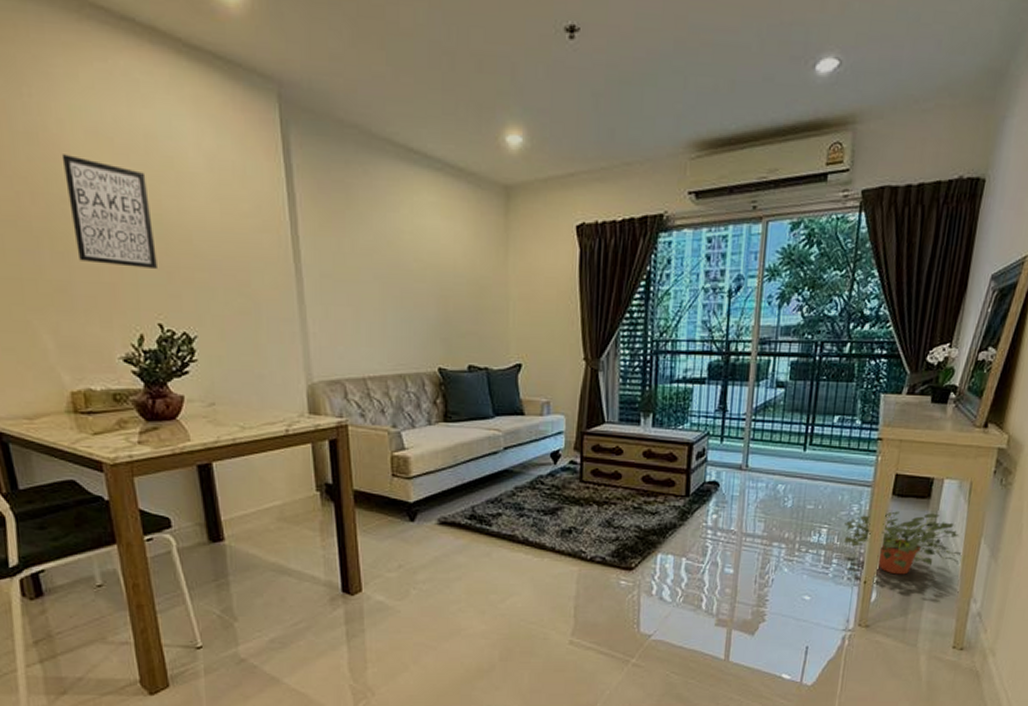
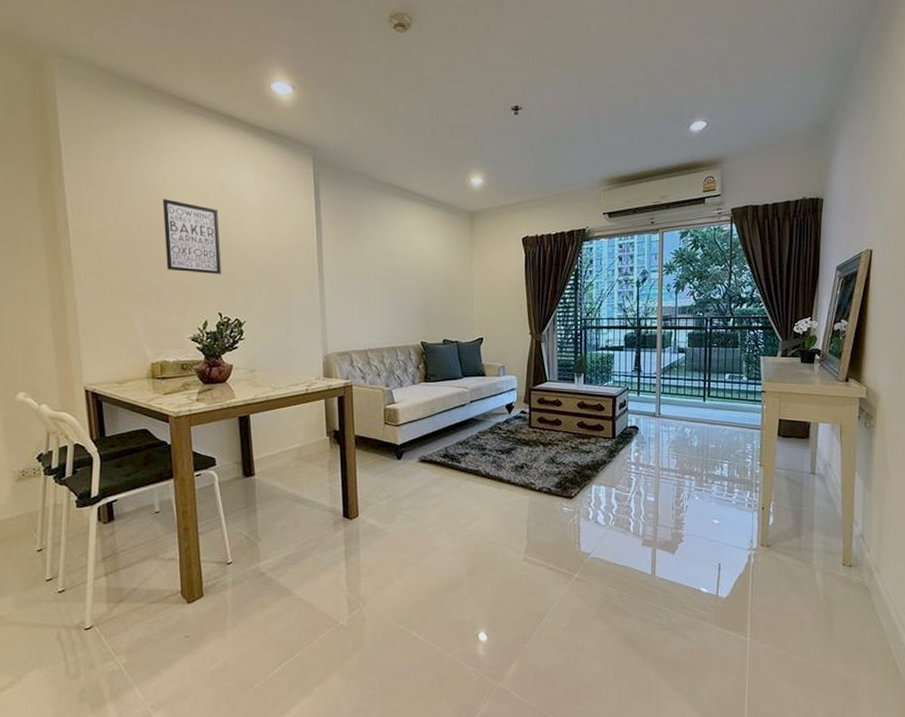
potted plant: present [844,511,962,575] -> none [741,449,841,502]

